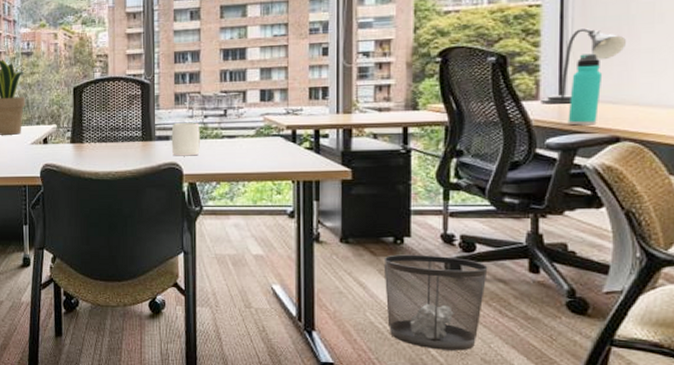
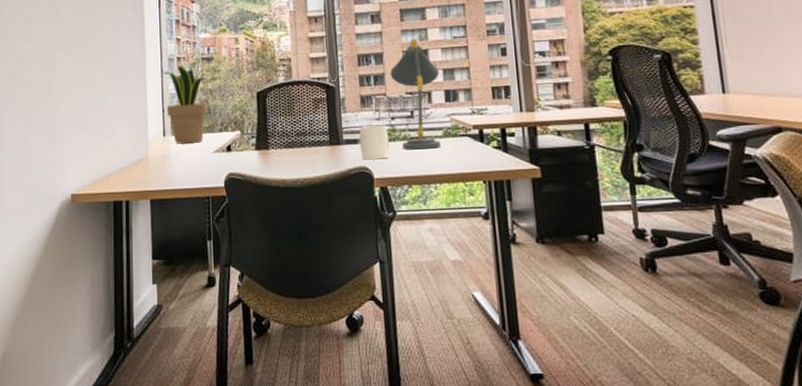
desk lamp: none [206,36,256,148] -> present [390,39,441,150]
waste bin: present [383,254,488,351] -> none [581,251,682,352]
desk lamp: present [541,28,626,104] -> none [706,27,773,98]
thermos bottle: present [568,53,601,126] -> none [731,49,759,118]

